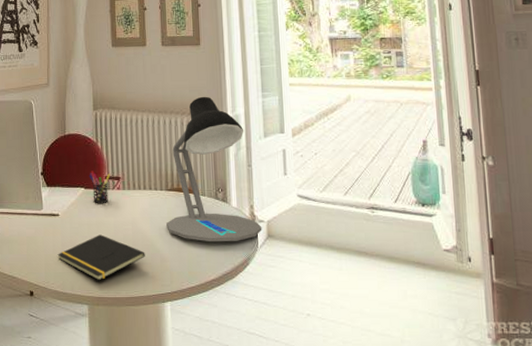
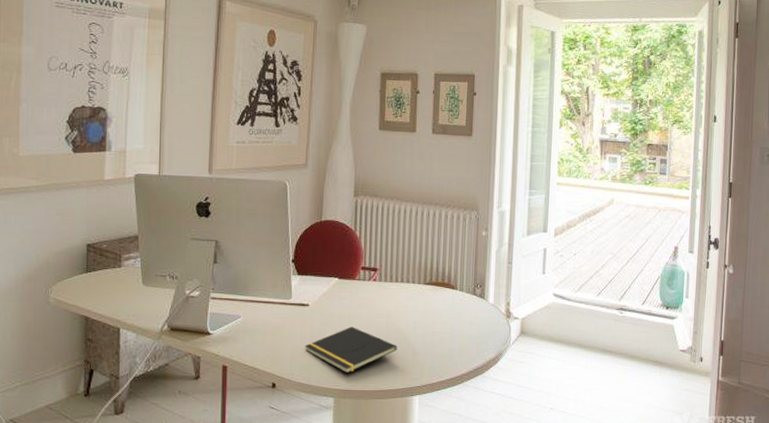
pen holder: present [89,171,111,203] -> none [344,260,368,294]
desk lamp: present [166,96,262,241] -> none [421,189,516,337]

